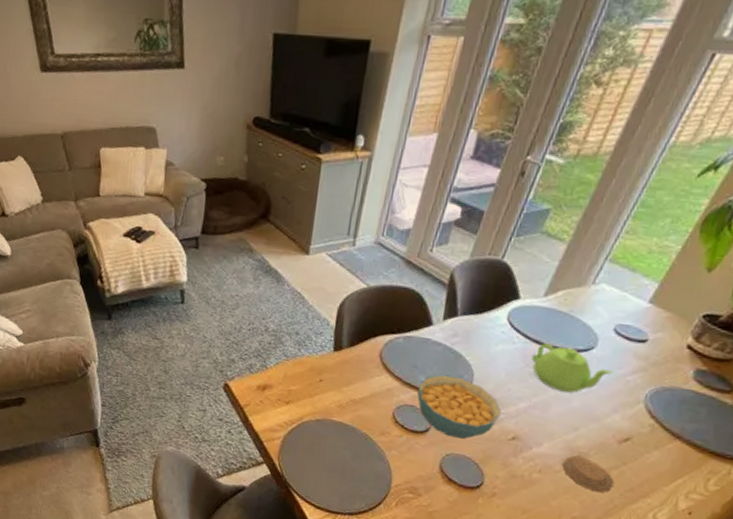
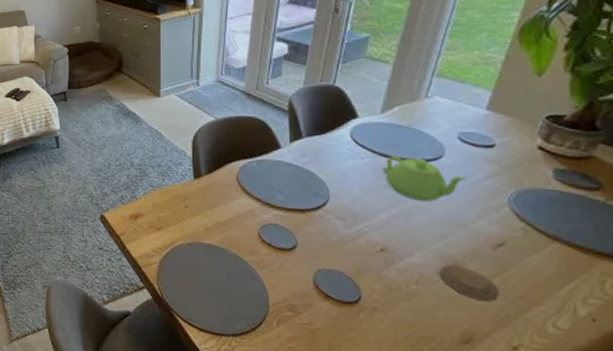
cereal bowl: present [416,374,502,439] -> none [277,192,364,254]

